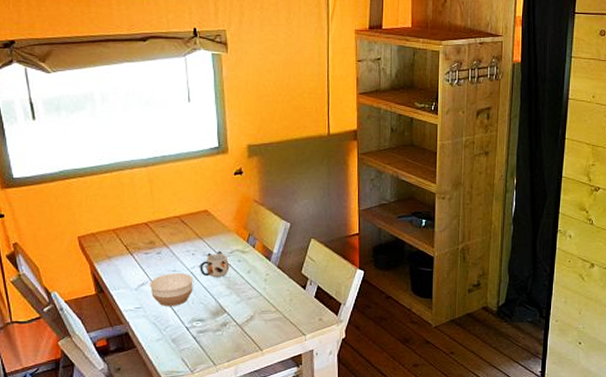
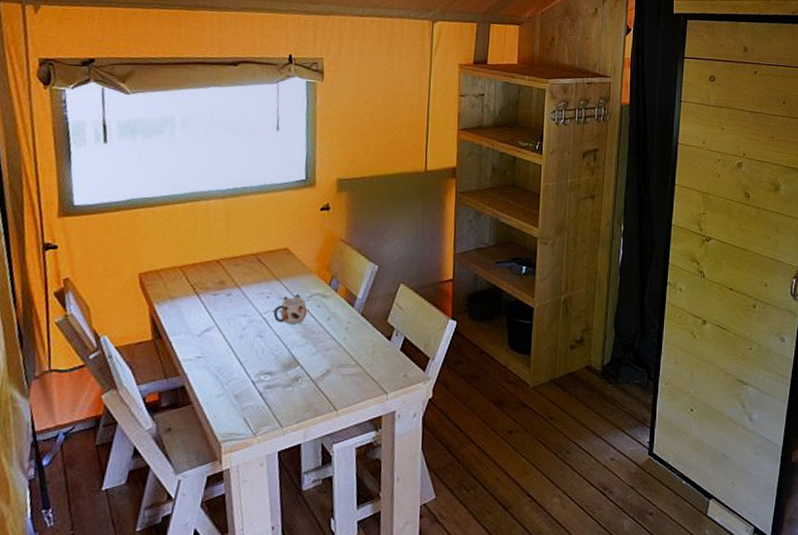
bowl: present [149,273,193,306] -> none [214,318,265,356]

